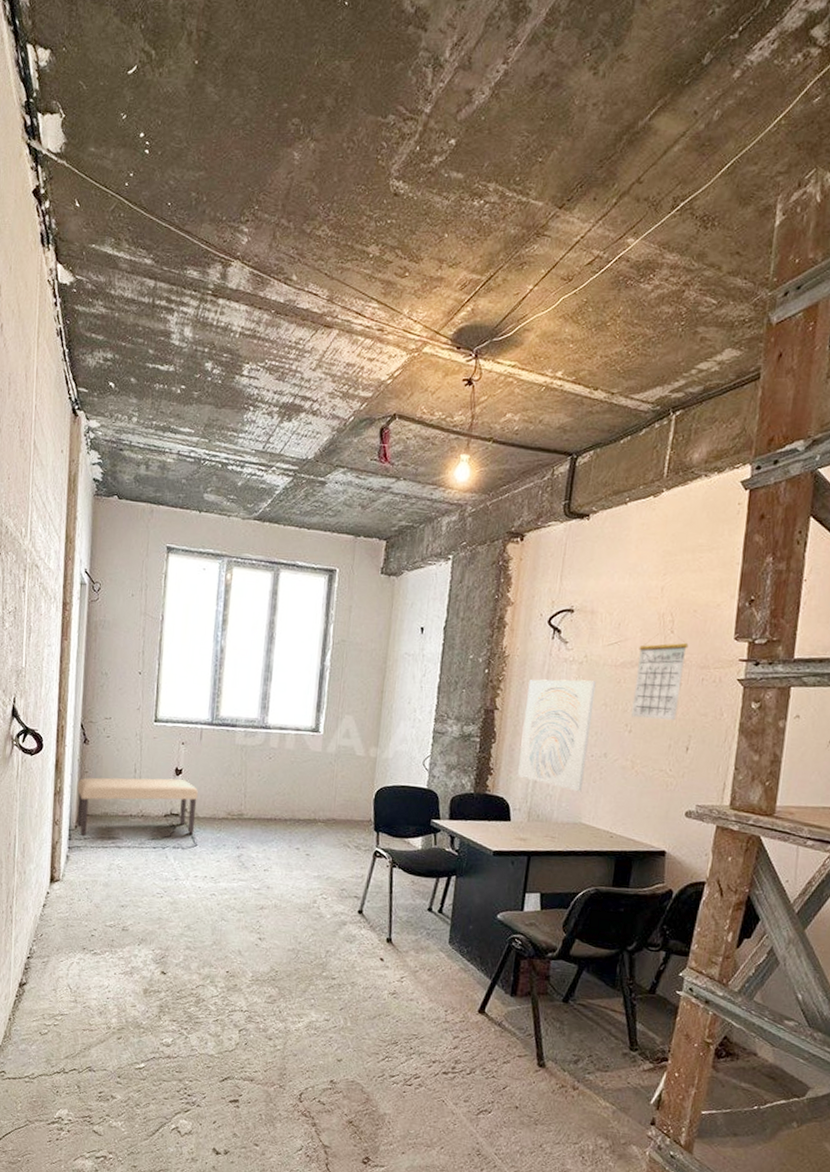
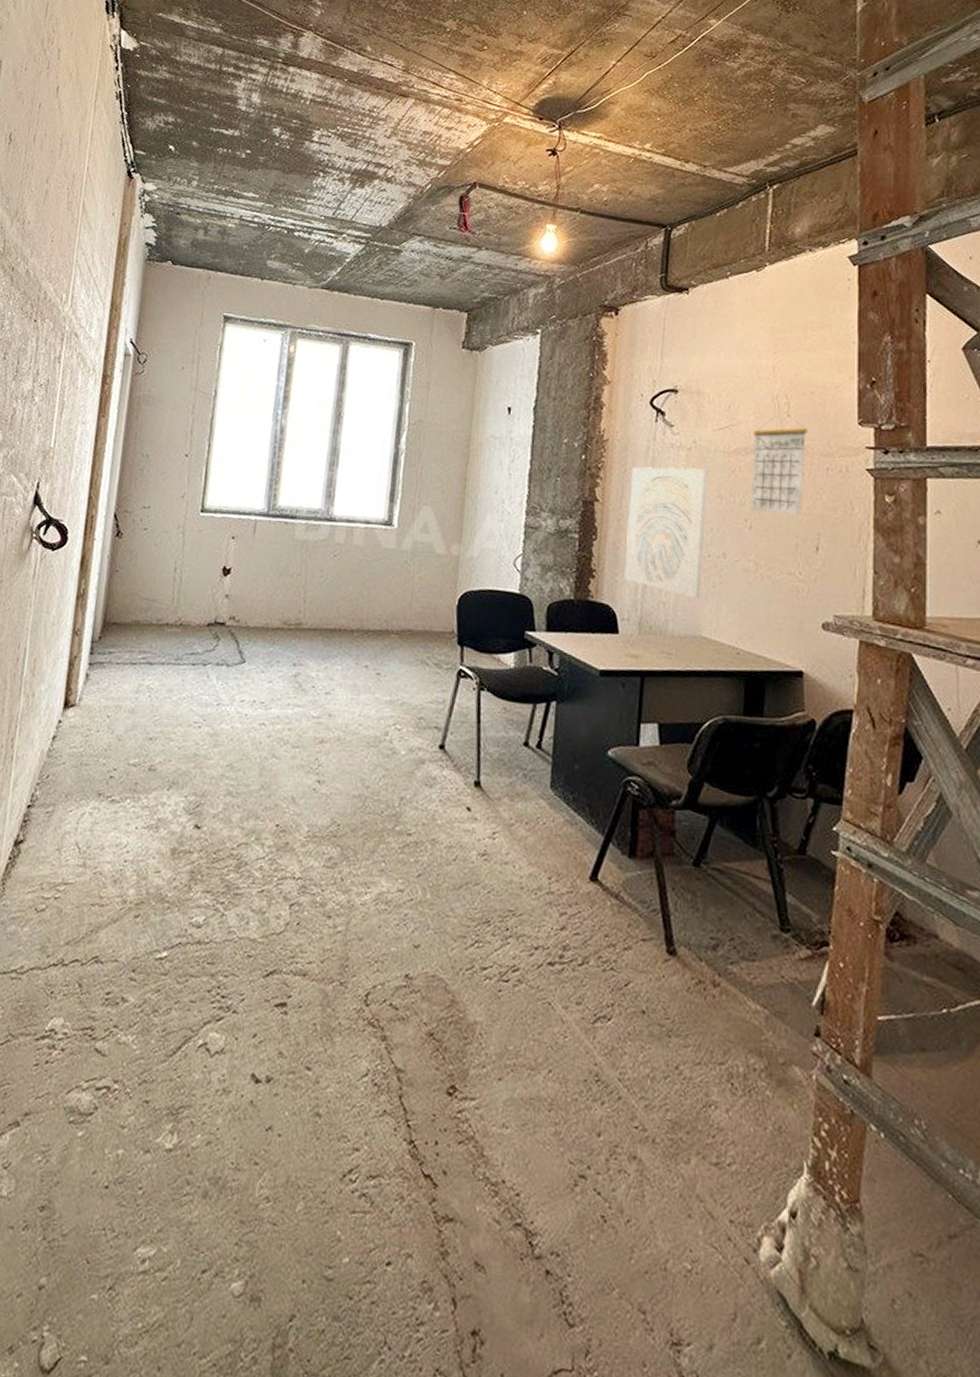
bench: present [77,777,199,837] -> none [102,577,250,651]

